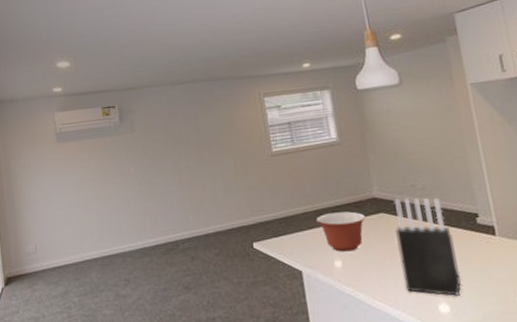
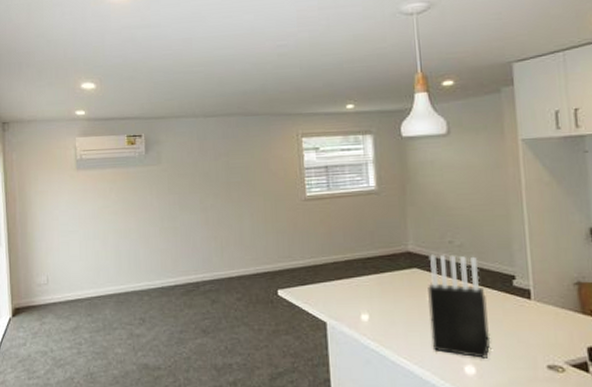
mixing bowl: present [317,211,365,252] -> none [347,264,397,306]

